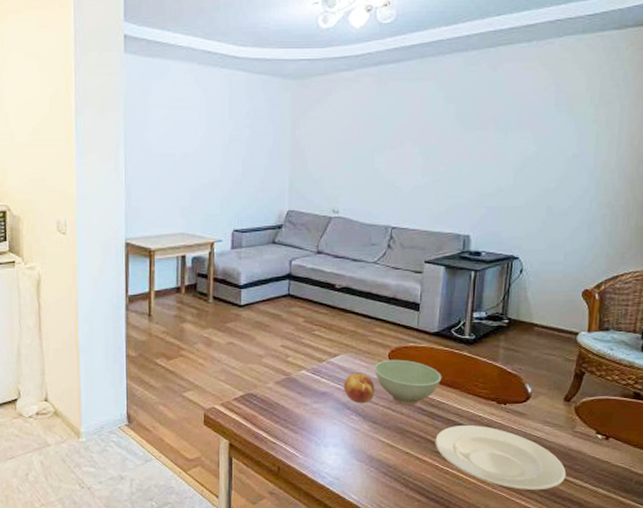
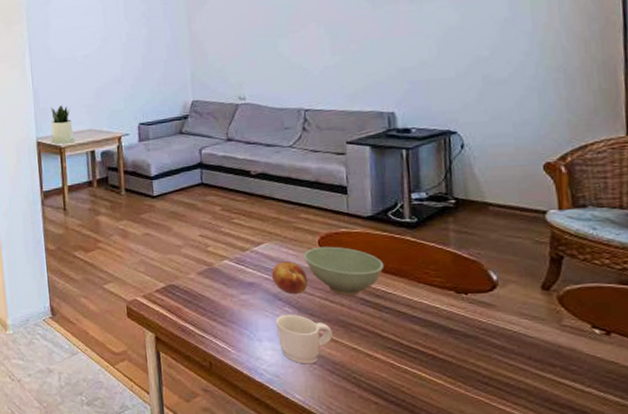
planter: none [139,205,167,246] -> present [50,106,76,144]
mug: none [341,421,390,468] -> present [275,314,333,364]
plate: present [435,425,567,490] -> none [385,318,561,394]

